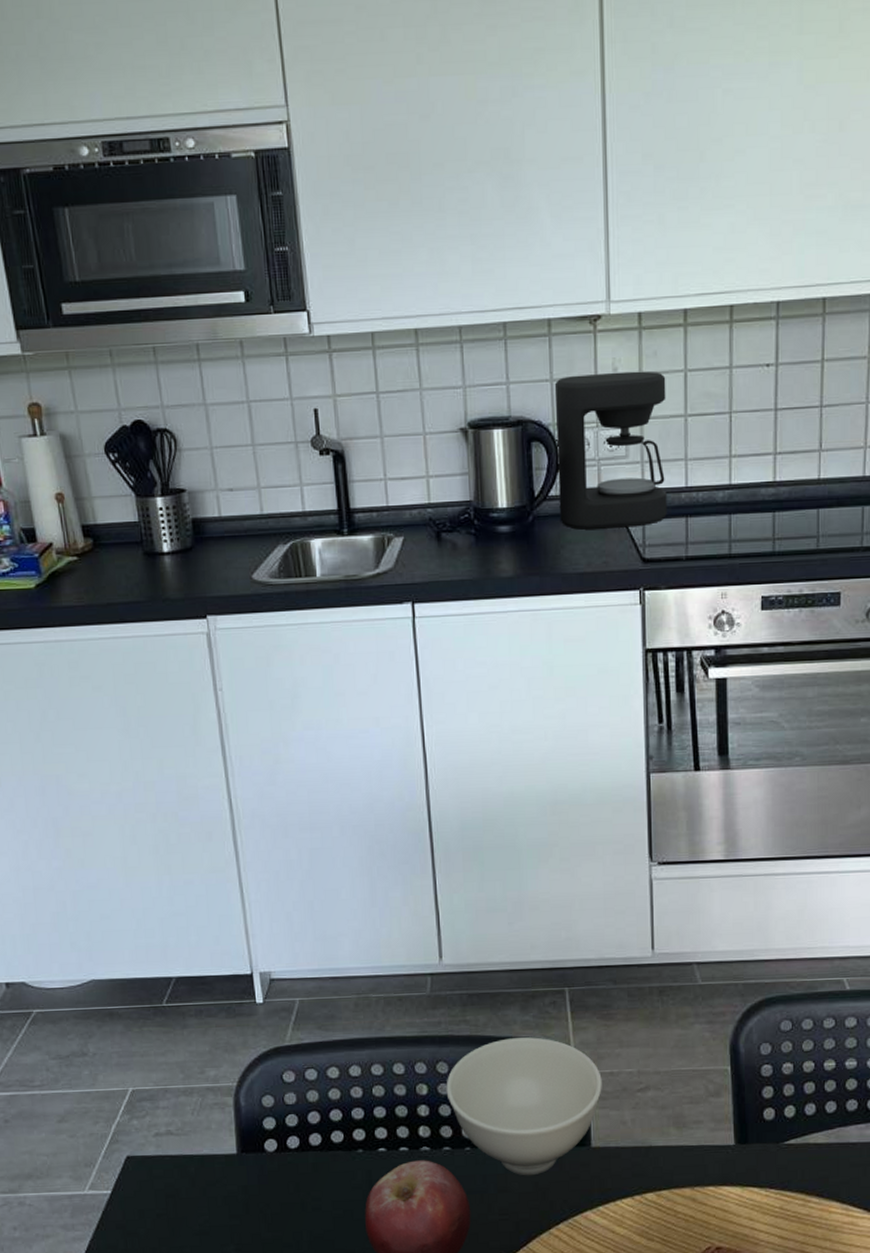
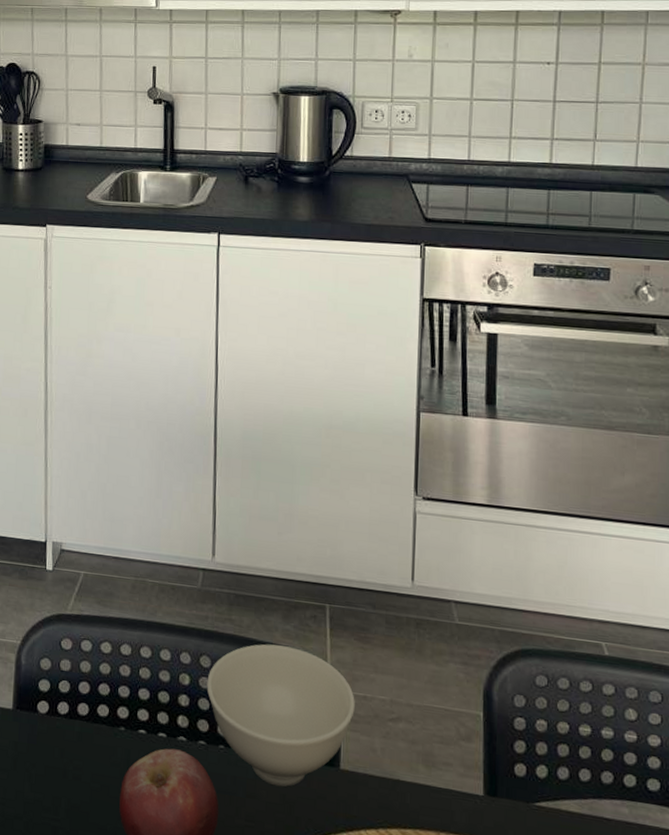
coffee maker: present [554,371,667,530] -> none [353,58,455,190]

